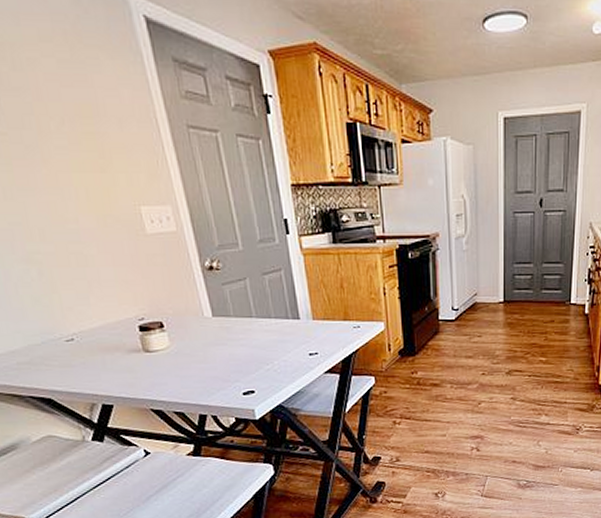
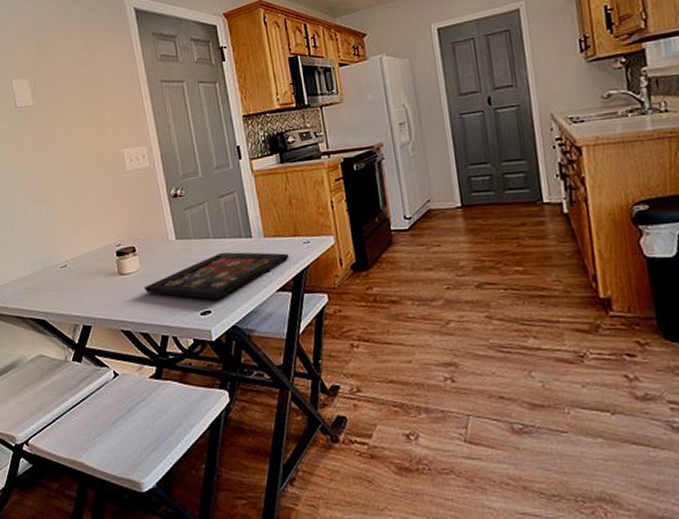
decorative tray: none [175,332,339,379] -> present [143,252,289,299]

